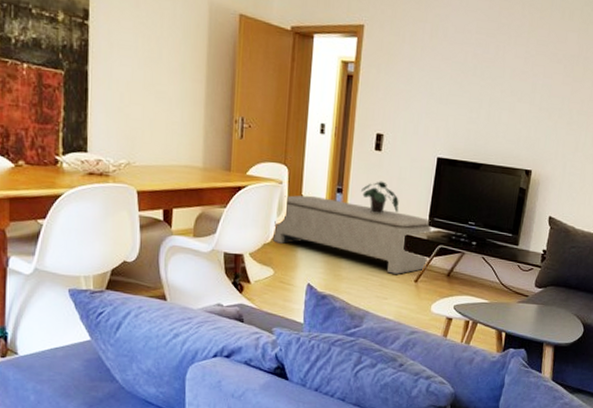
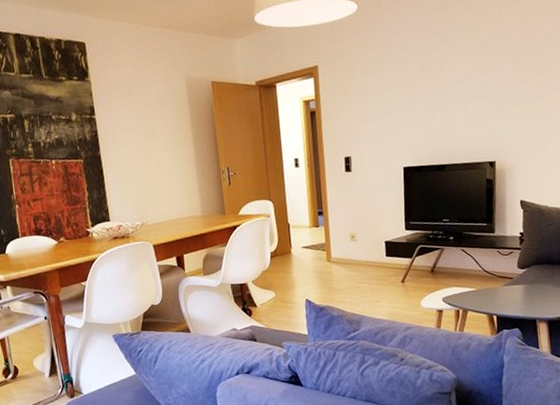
bench: present [273,195,431,274] -> none [269,222,410,279]
potted plant: present [361,181,399,214] -> none [339,198,376,228]

